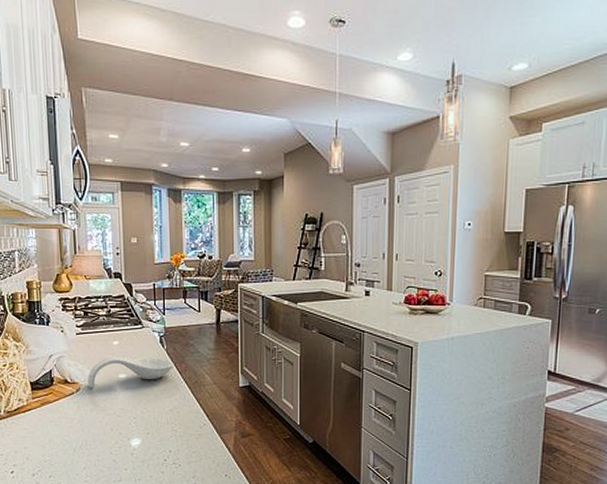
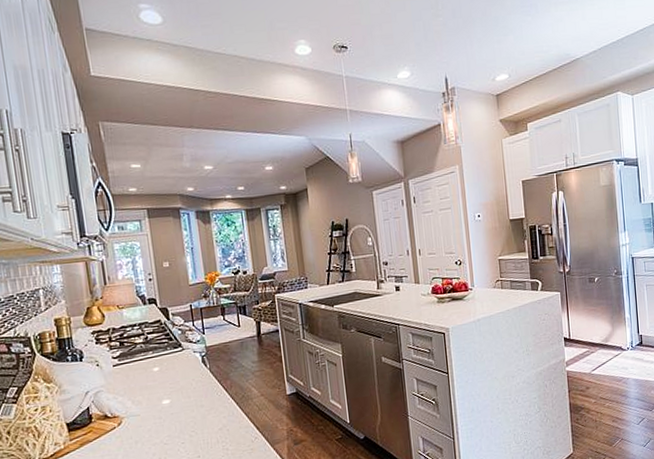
spoon rest: present [87,357,174,388] -> none [128,378,219,420]

